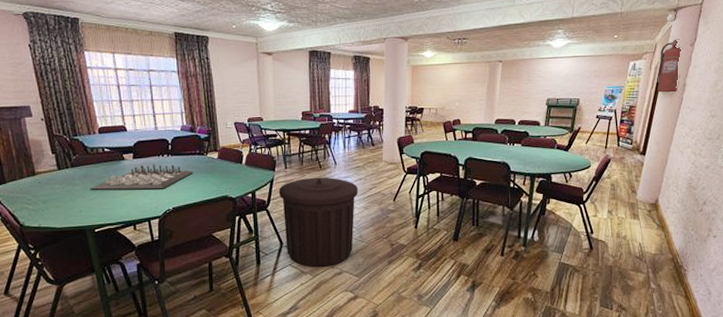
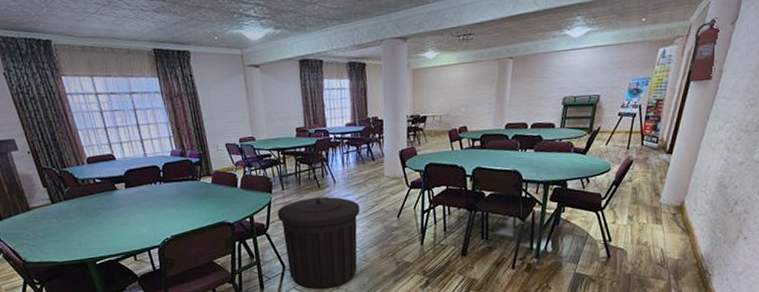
chessboard: present [90,164,194,191] -> none [85,192,189,223]

